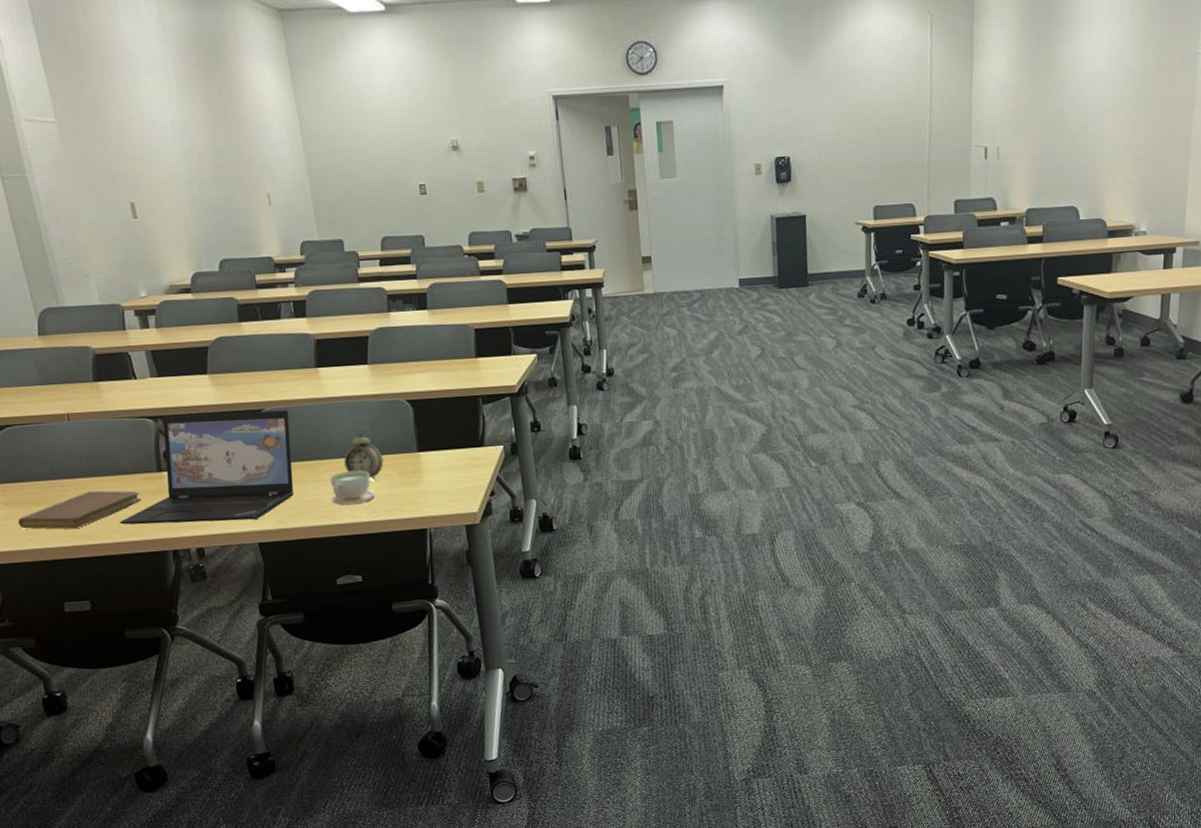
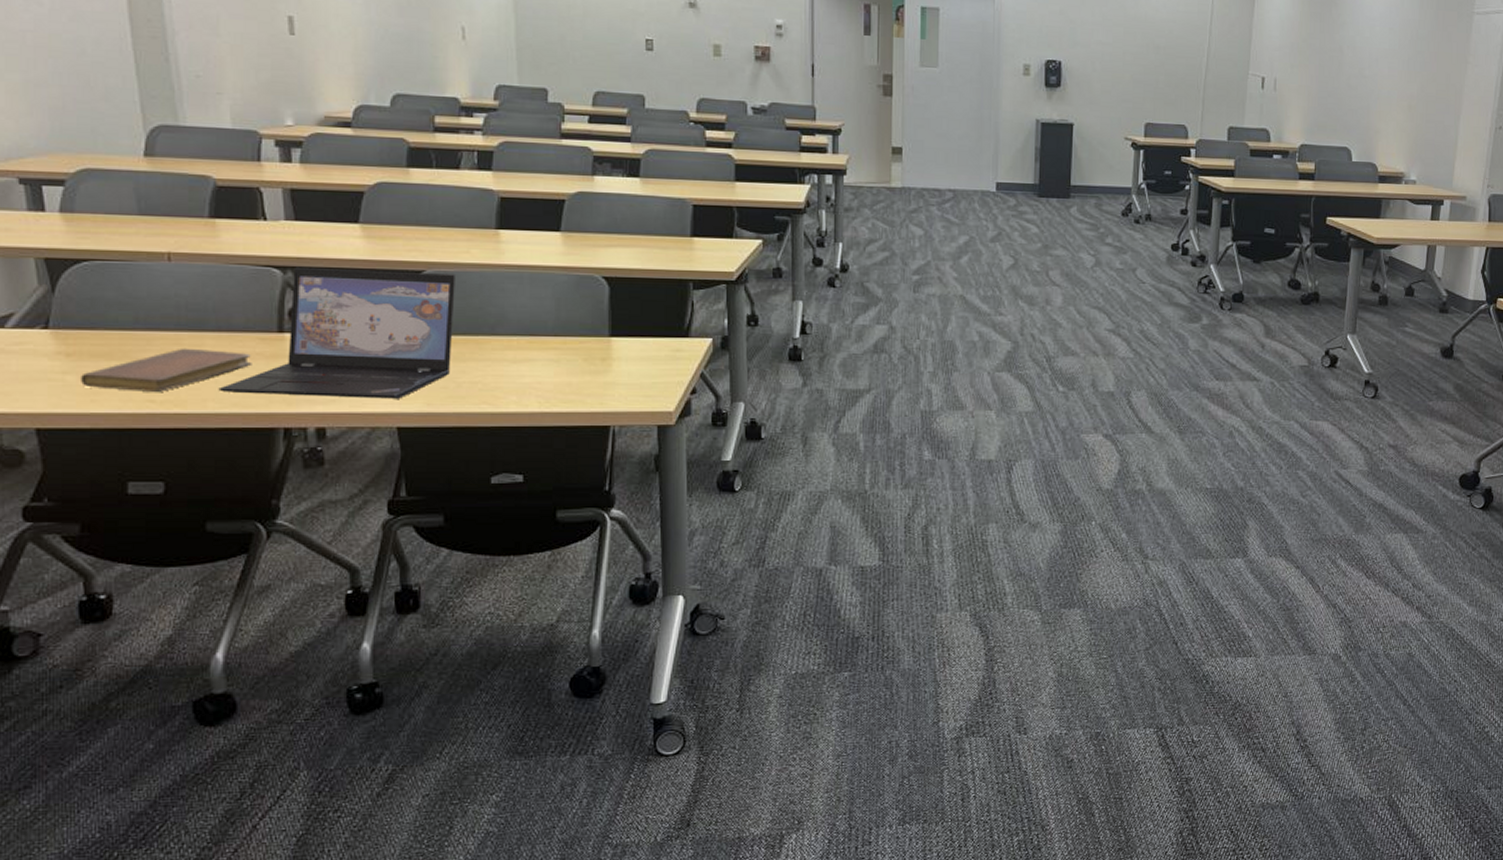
coffee cup: present [330,470,376,506] -> none [497,351,552,391]
alarm clock: present [344,427,384,481] -> none [518,303,567,366]

